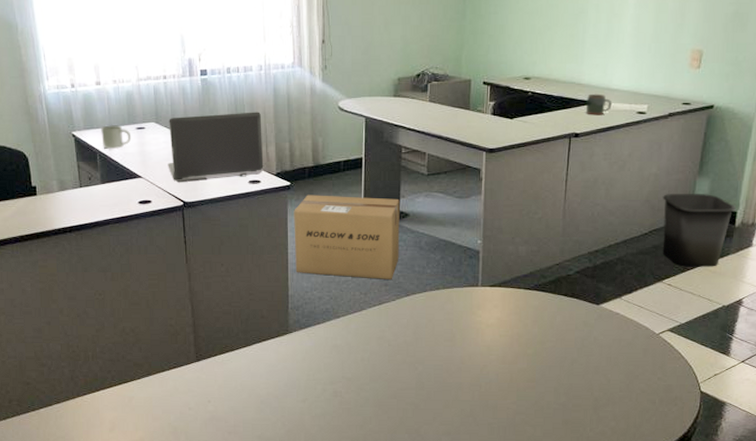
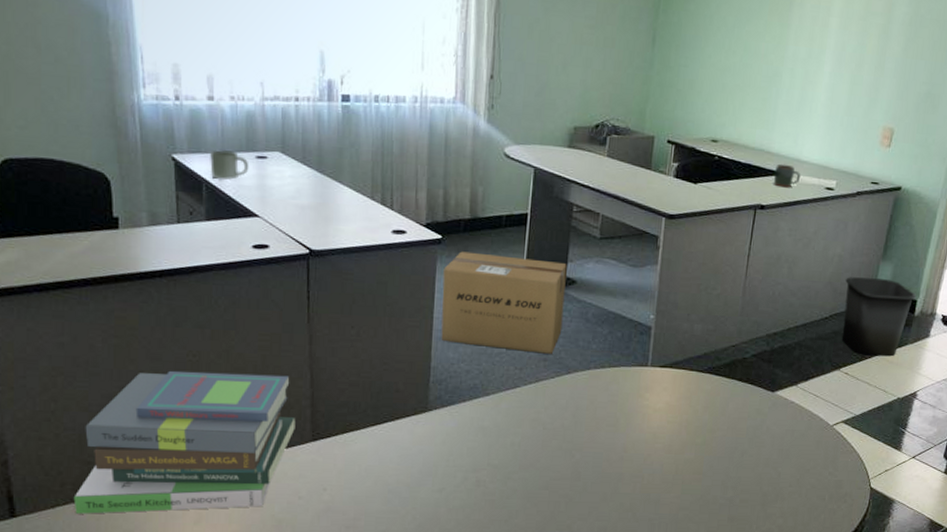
books: none [19,307,182,424] -> present [73,370,296,514]
laptop computer: present [168,112,264,183] -> none [293,148,413,227]

